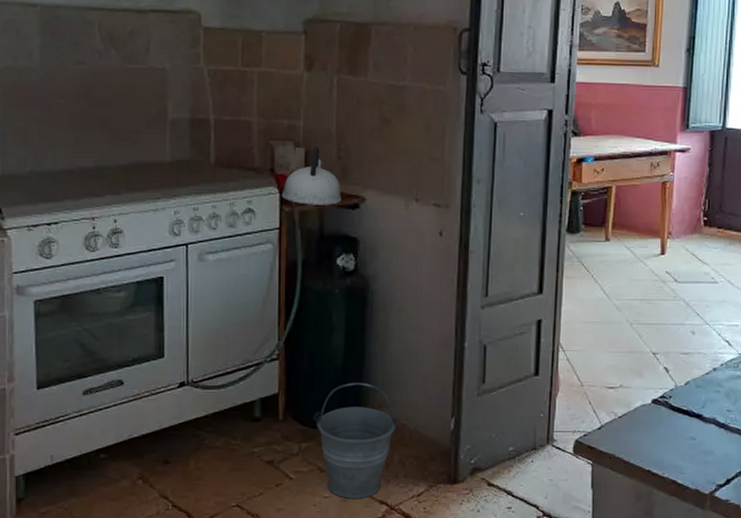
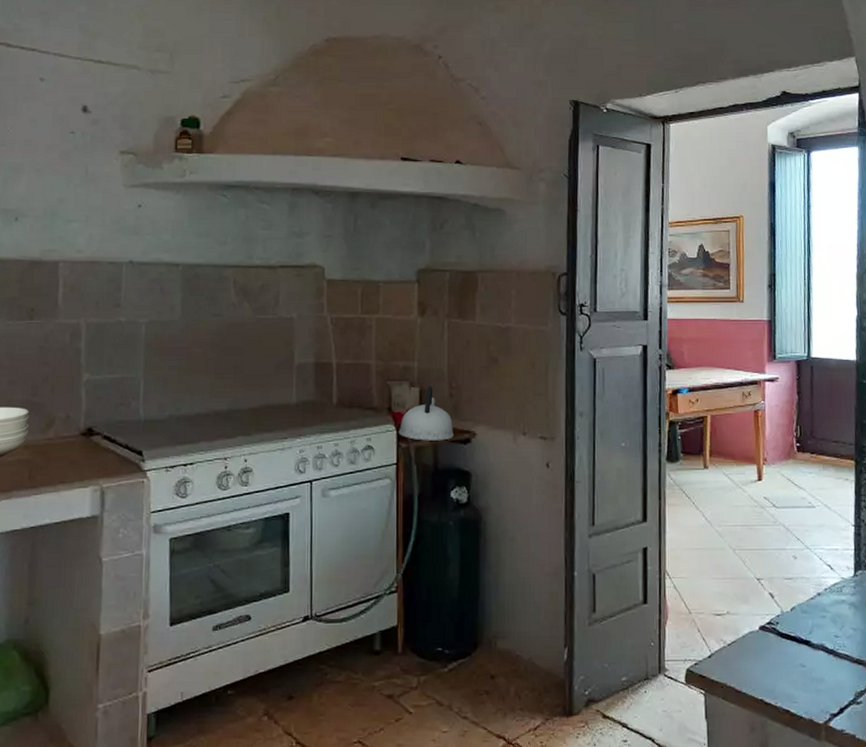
bucket: present [313,382,400,500] -> none [431,613,514,734]

